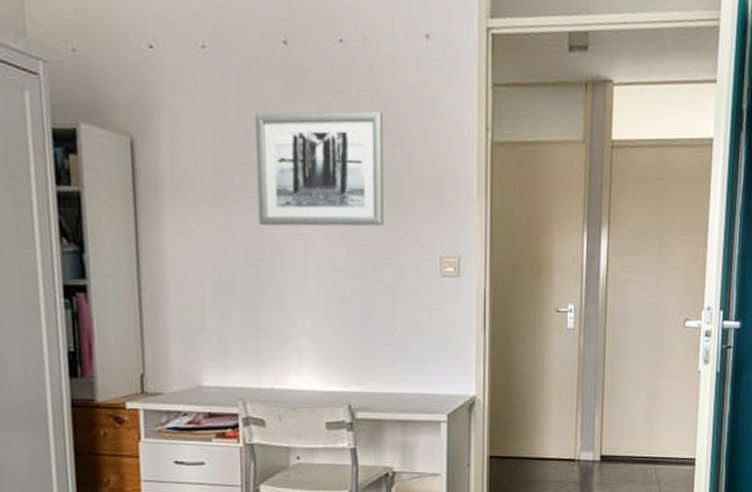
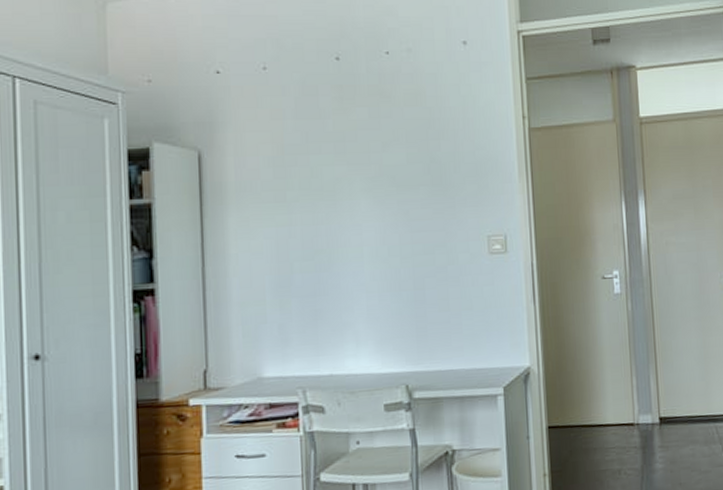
wall art: present [255,110,384,227] -> none [311,109,433,221]

